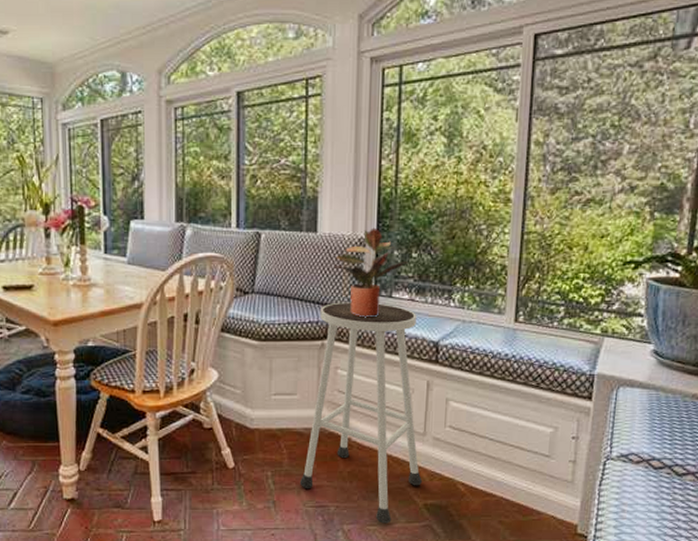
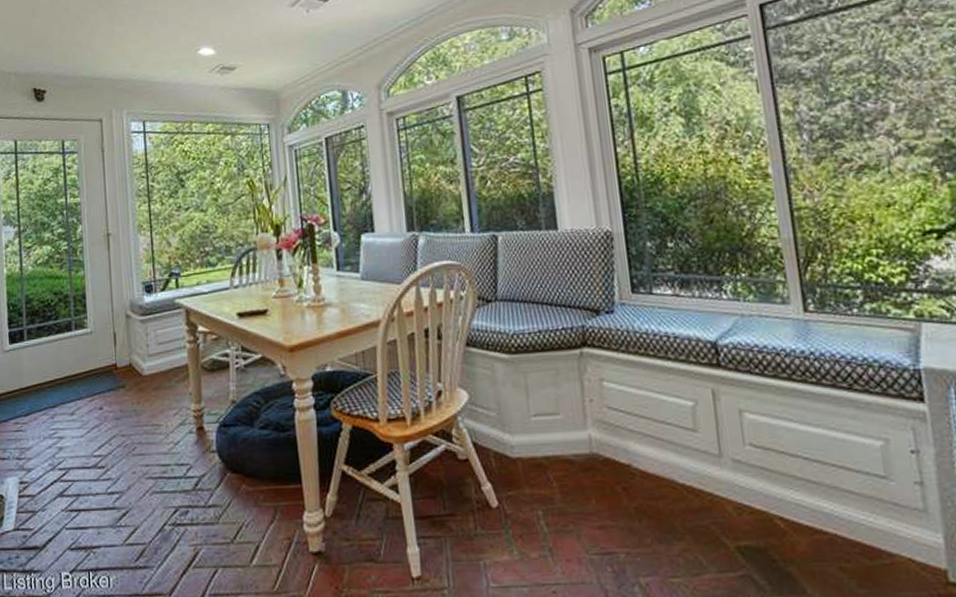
stool: present [299,302,422,524] -> none [573,301,728,574]
potted plant: present [334,227,408,318] -> none [581,219,664,320]

